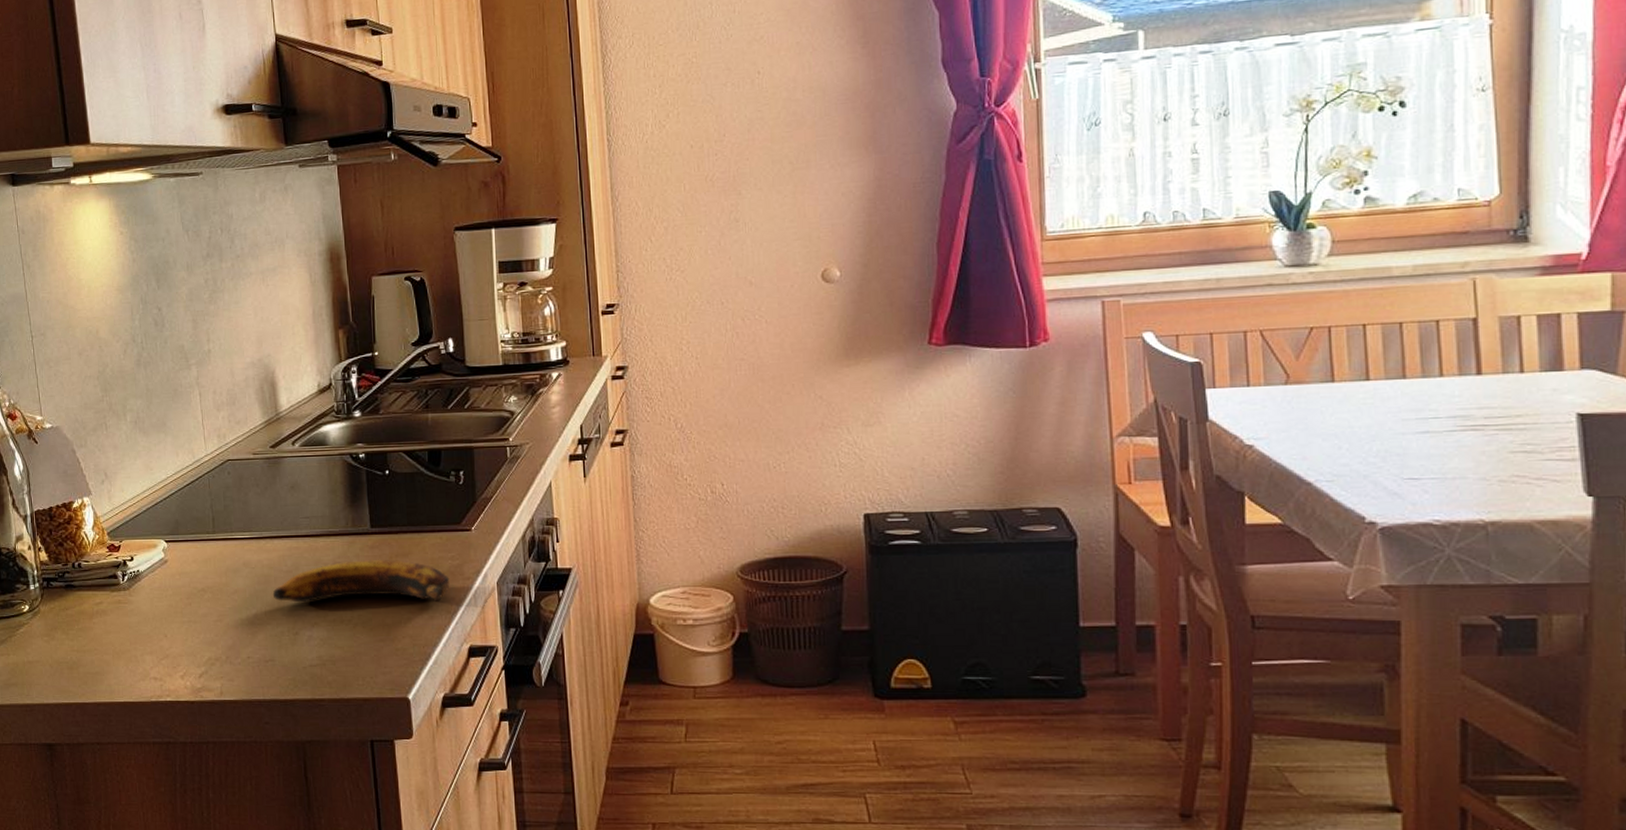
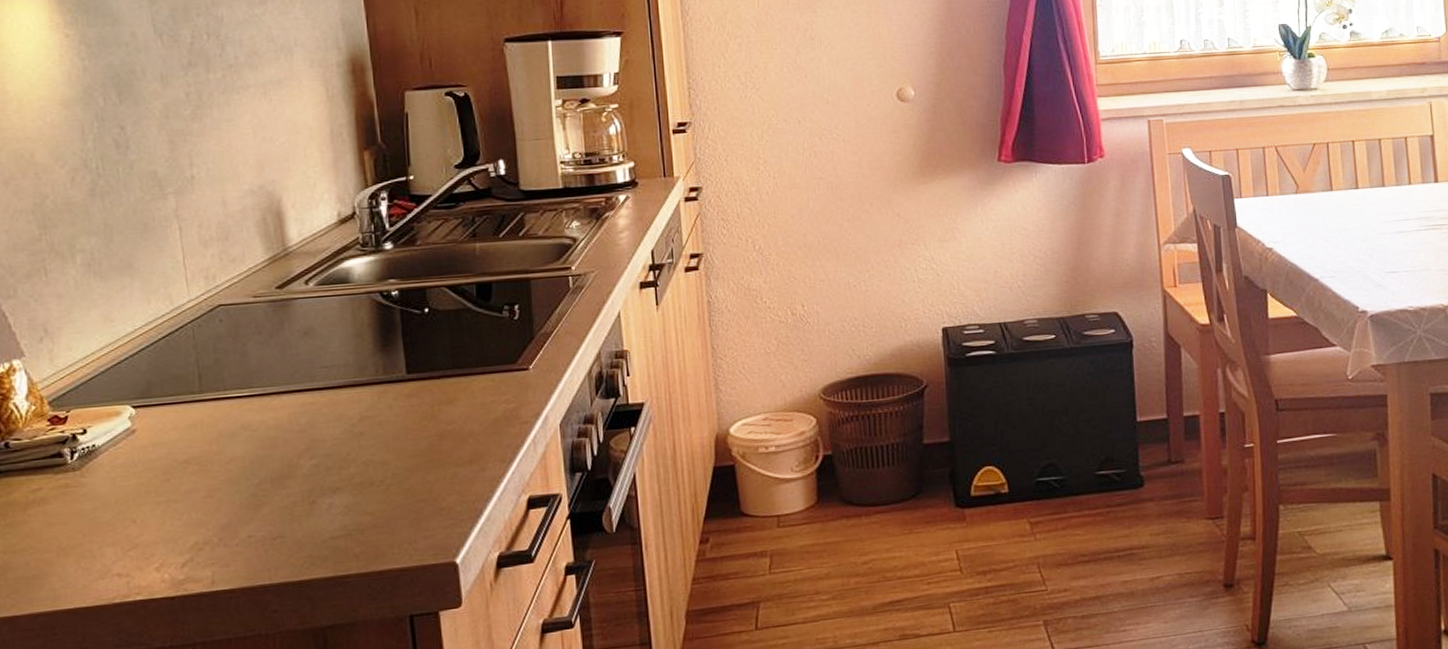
banana: present [272,559,450,603] -> none [281,408,505,467]

